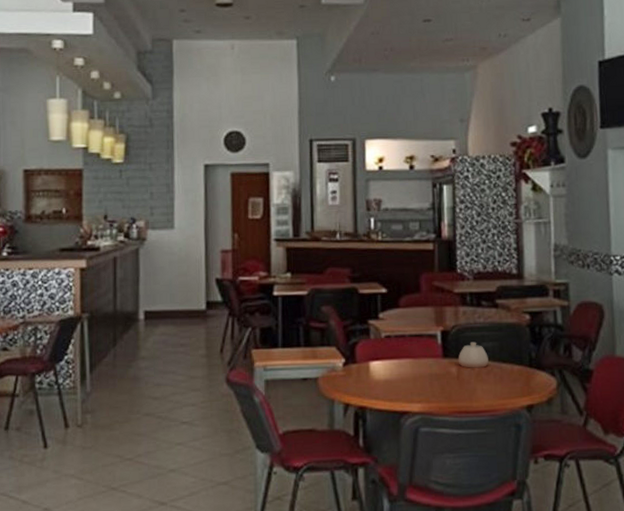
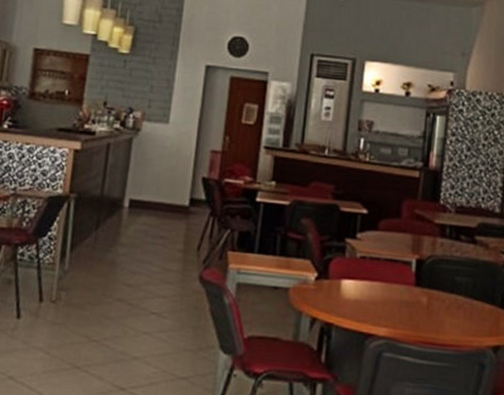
sugar bowl: present [458,342,489,368] -> none [429,274,461,302]

